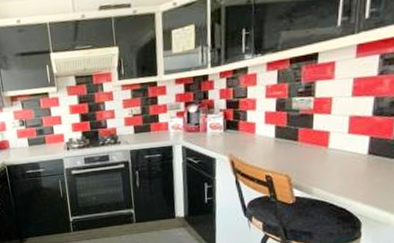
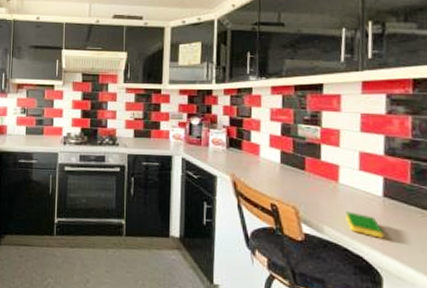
dish sponge: none [333,172,365,191] -> present [346,211,383,239]

